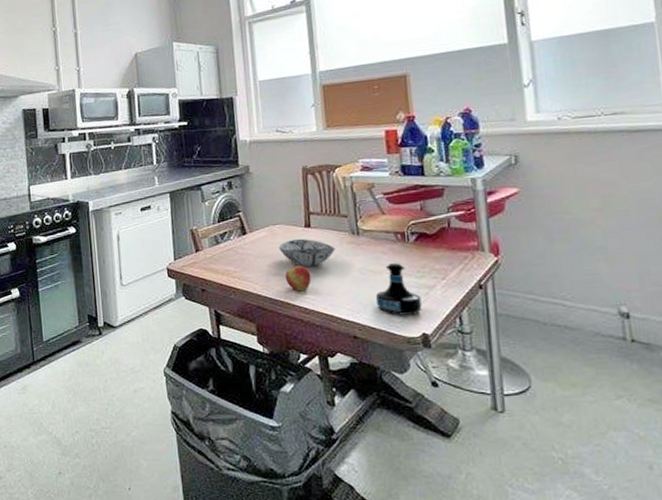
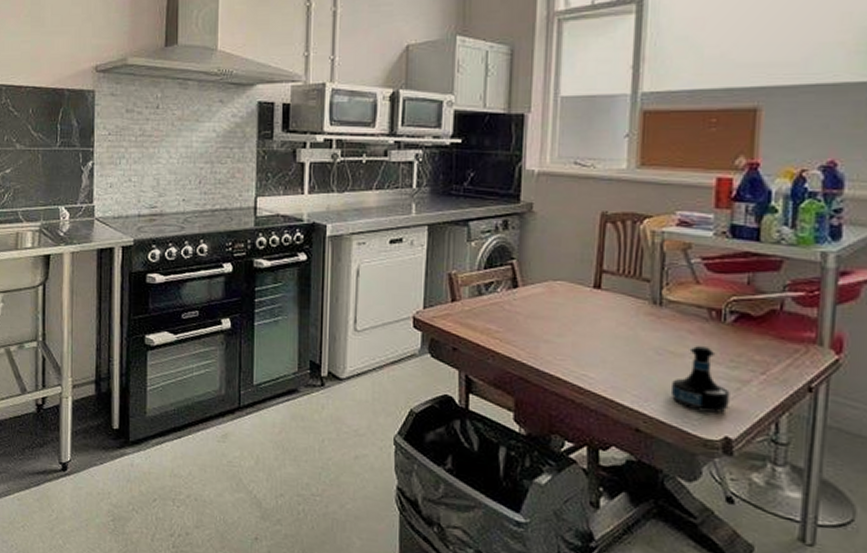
decorative bowl: present [279,238,336,267] -> none [557,300,629,338]
apple: present [284,261,312,292] -> none [559,328,593,367]

